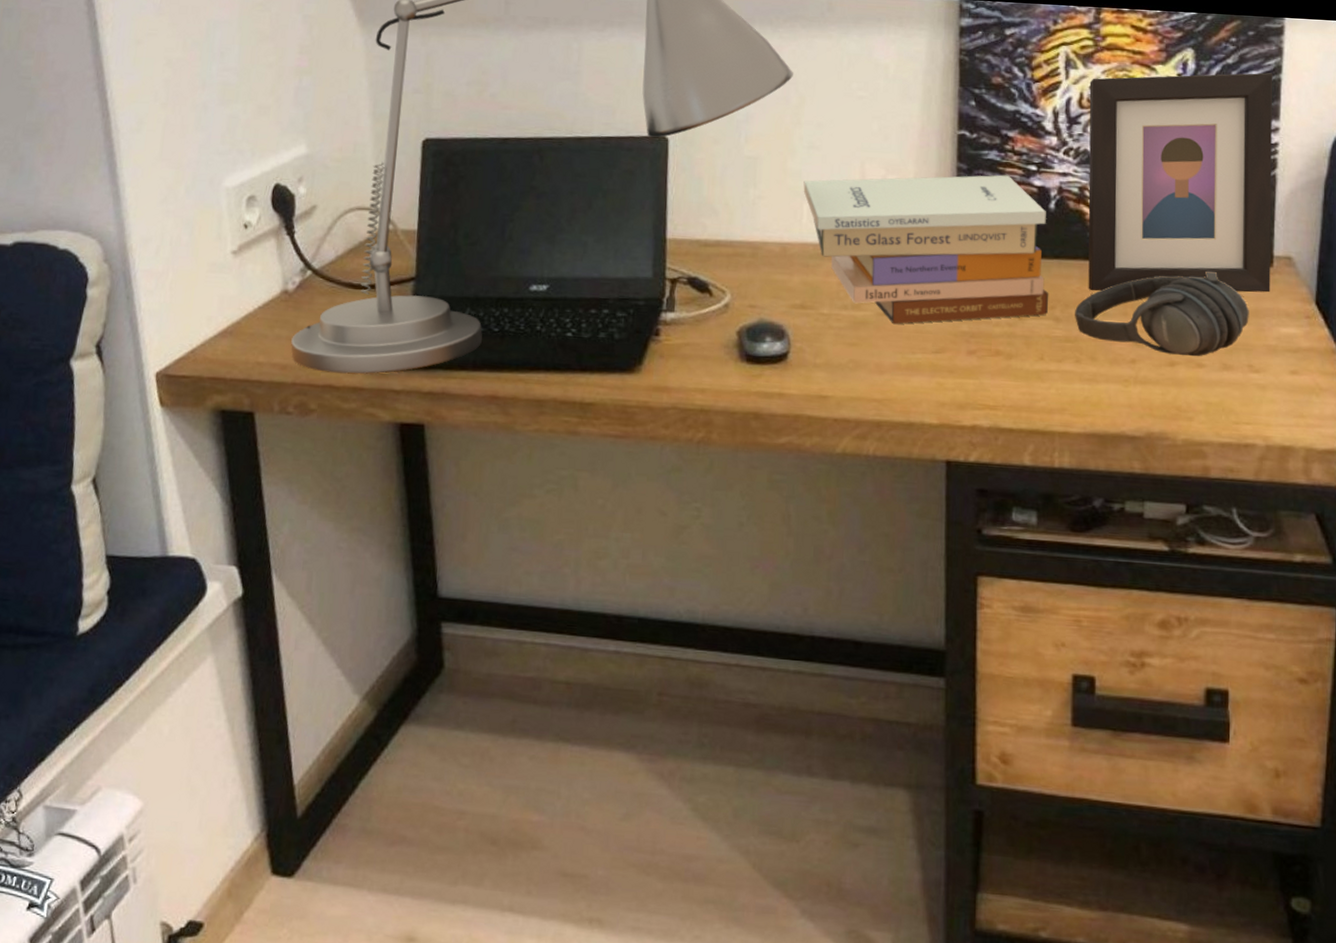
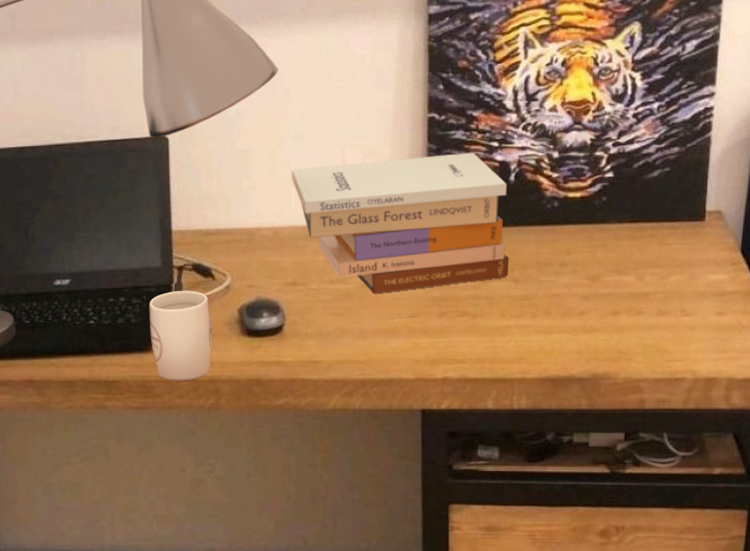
mug: none [634,305,707,409] -> present [149,290,213,382]
headphones: present [1075,271,1249,357] -> none [532,228,683,306]
picture frame: present [1088,72,1273,293] -> none [543,41,711,253]

